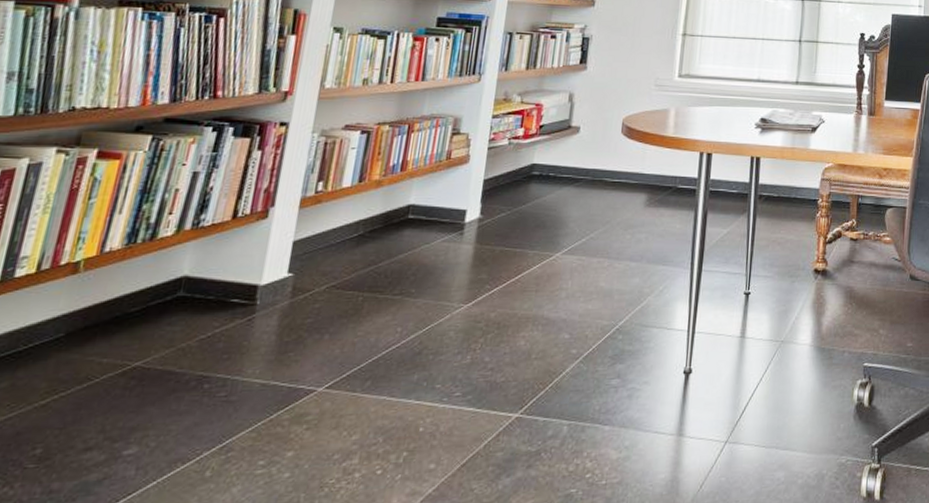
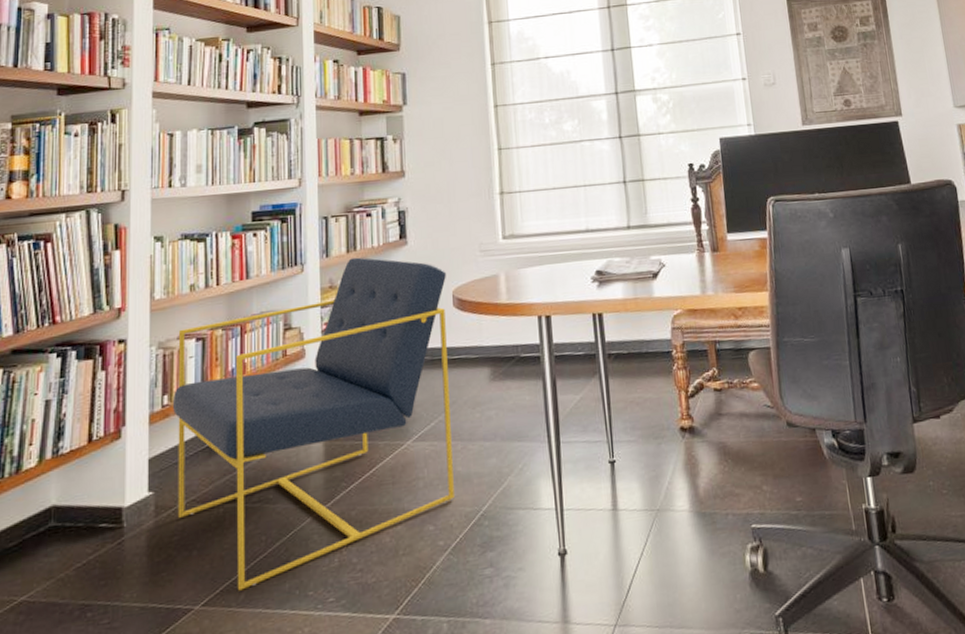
armchair: none [314,75,619,377] -> present [172,257,454,591]

